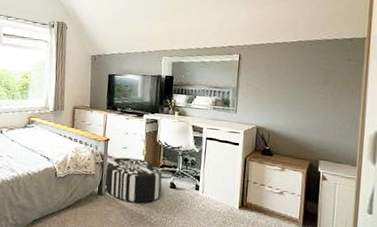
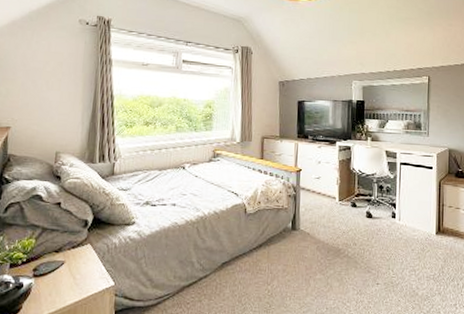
pouf: present [103,157,163,203] -> none [297,188,358,236]

